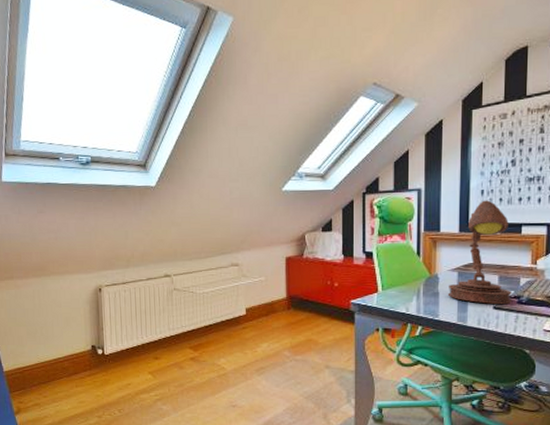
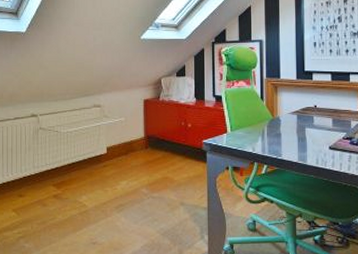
desk lamp: present [447,200,512,304] -> none [289,51,345,144]

